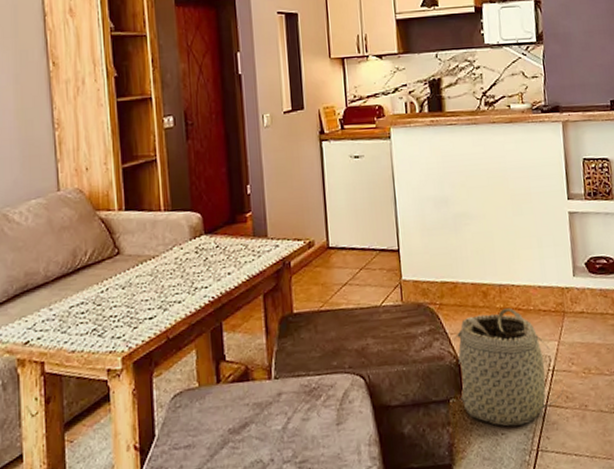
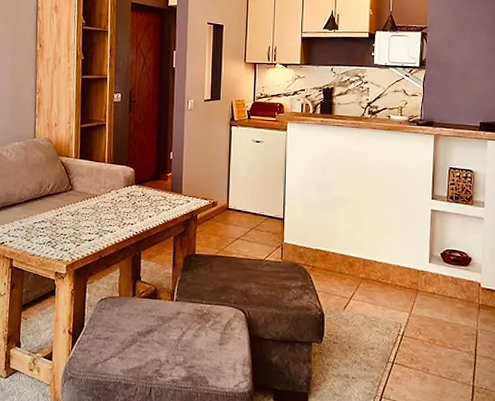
basket: present [453,307,564,427] -> none [319,278,410,374]

